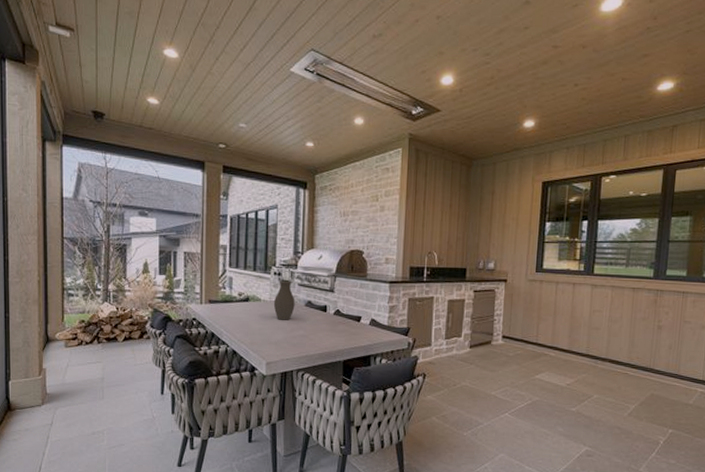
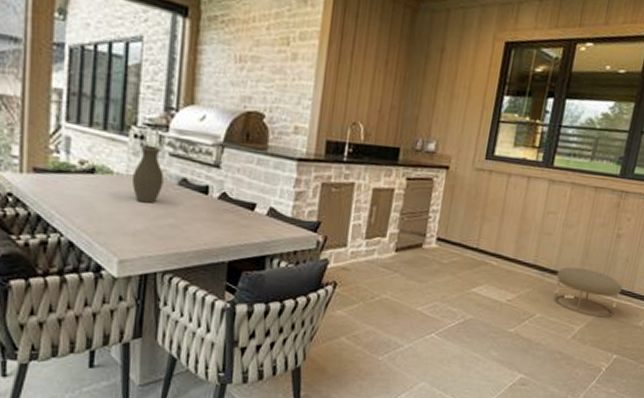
ottoman: none [607,354,669,397] -> present [554,266,623,318]

